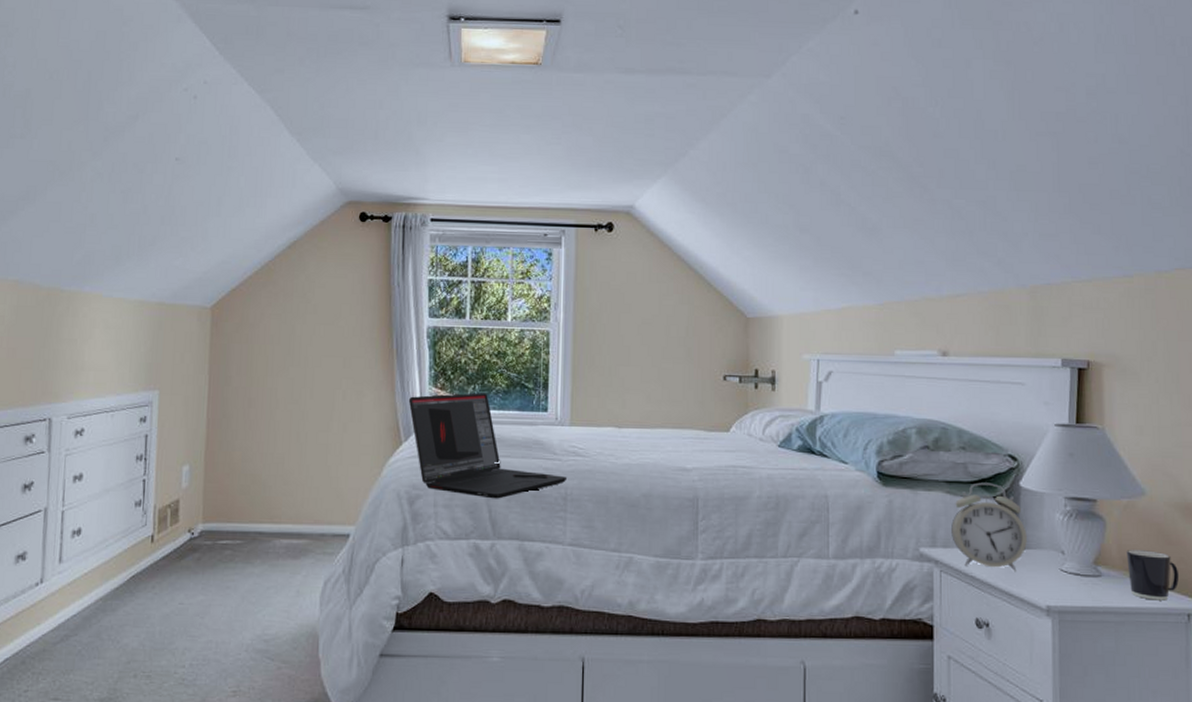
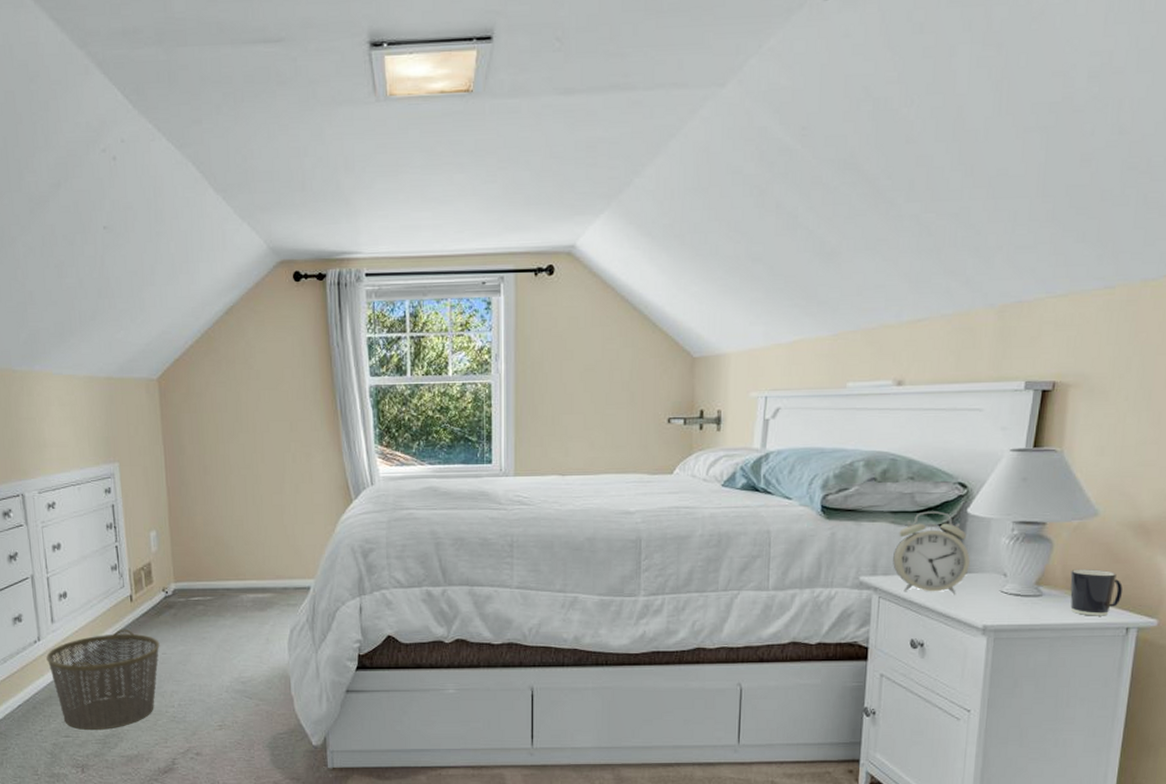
basket: none [46,574,178,692] -> present [46,630,160,730]
laptop: present [408,392,568,499] -> none [355,448,513,549]

